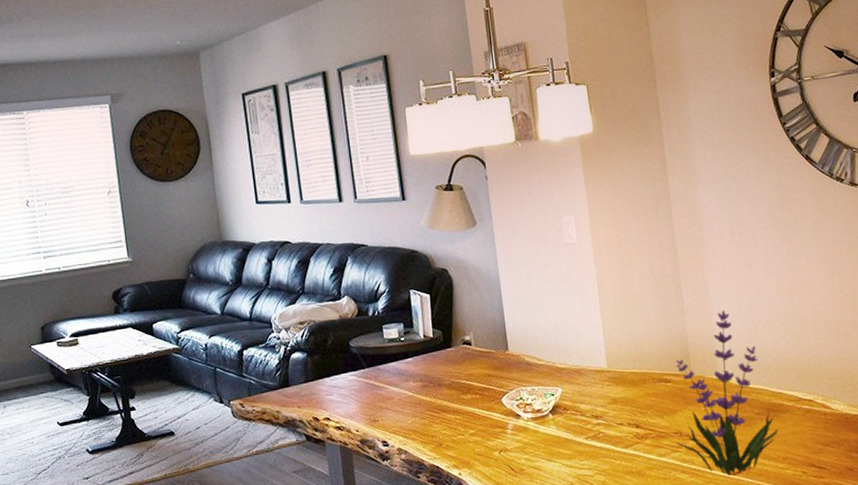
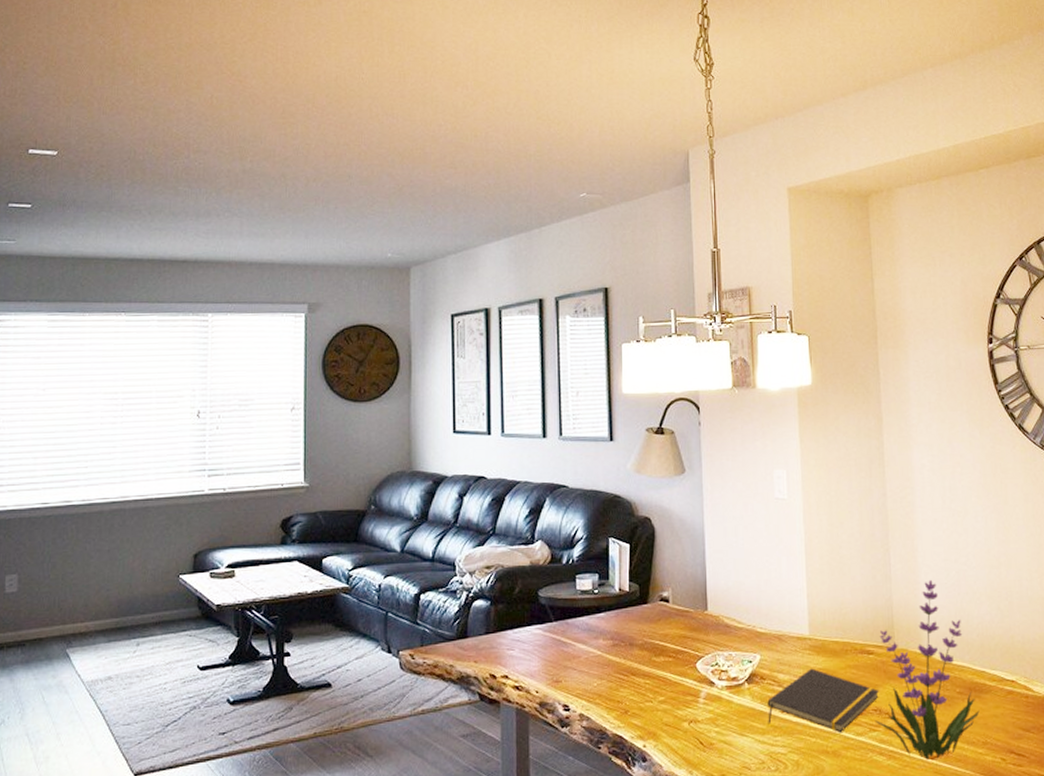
notepad: none [571,397,679,454] -> present [767,668,879,732]

